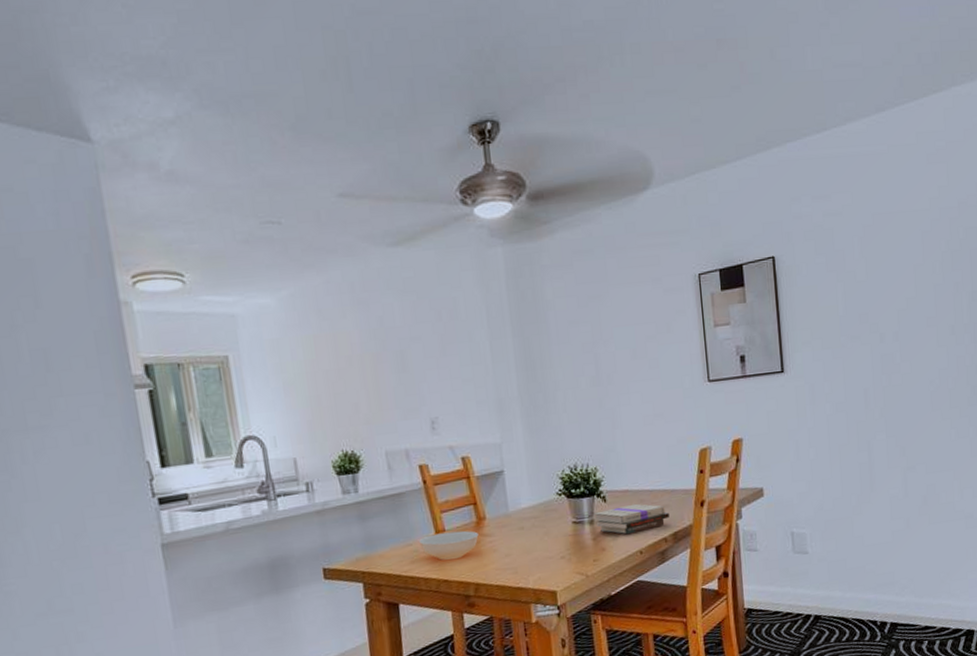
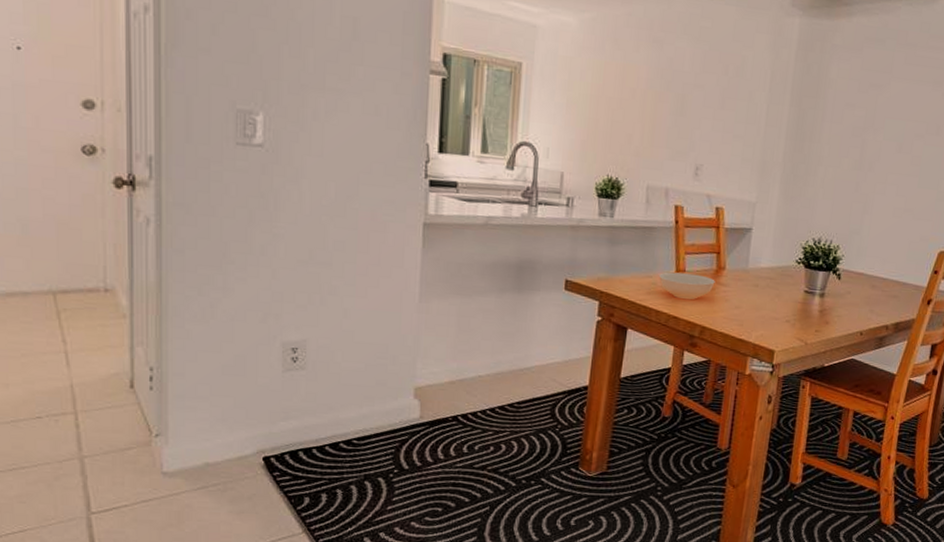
books: present [593,503,669,535] -> none [825,286,896,315]

